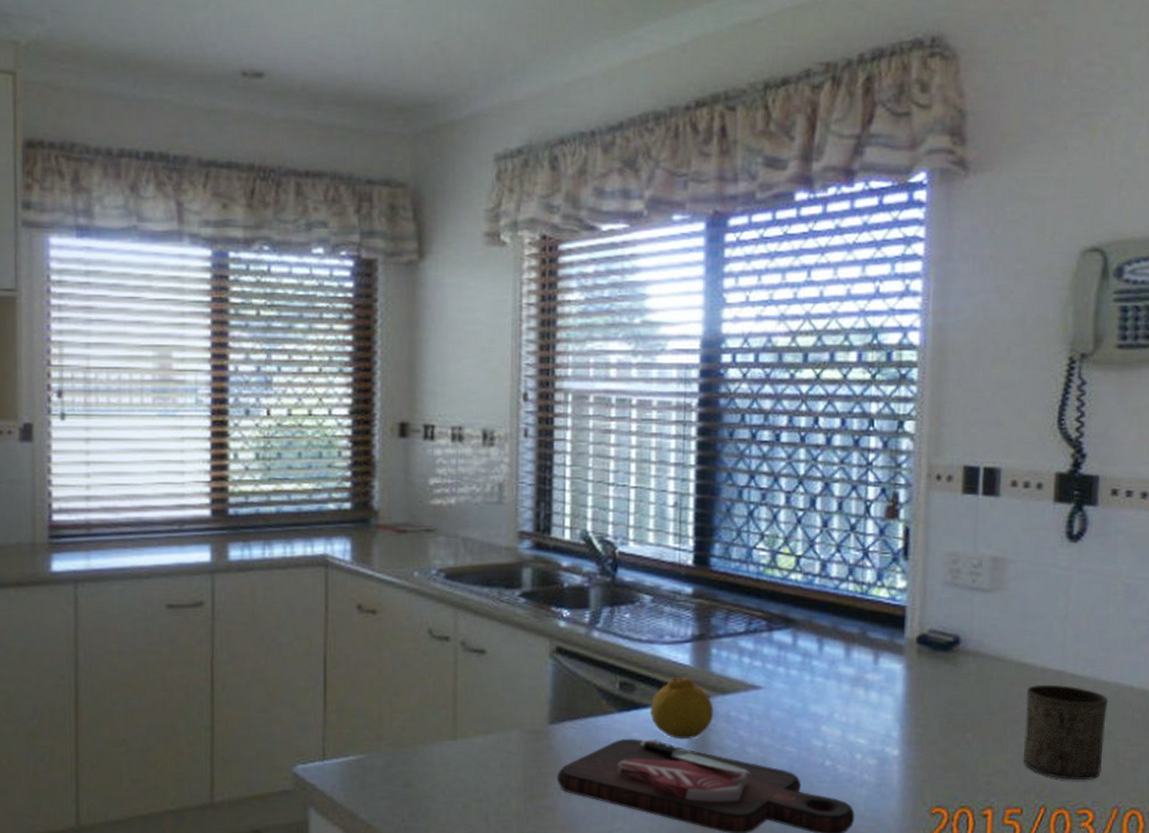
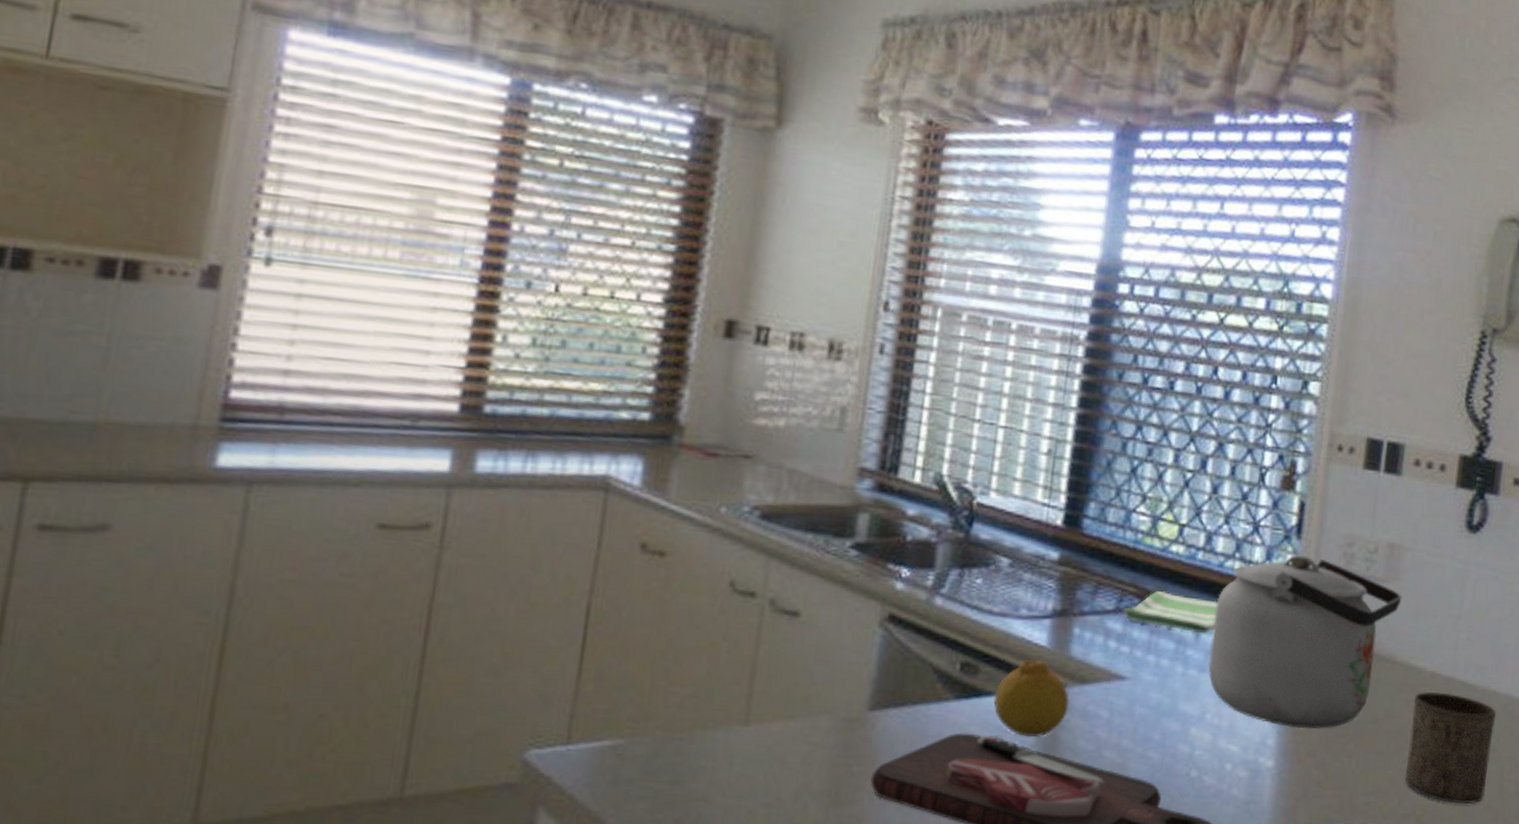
dish towel: none [753,614,837,647] -> present [1123,591,1219,634]
kettle: none [833,574,1008,722] -> present [1208,555,1402,729]

